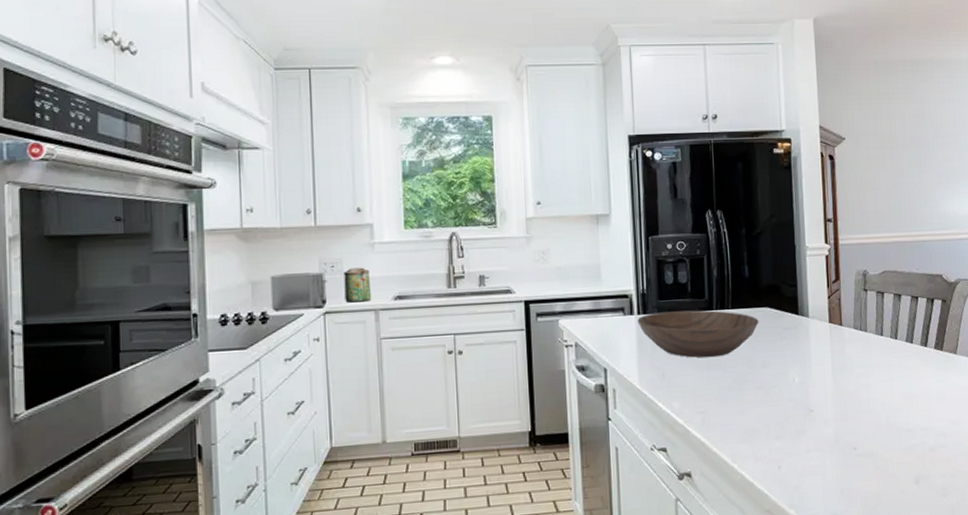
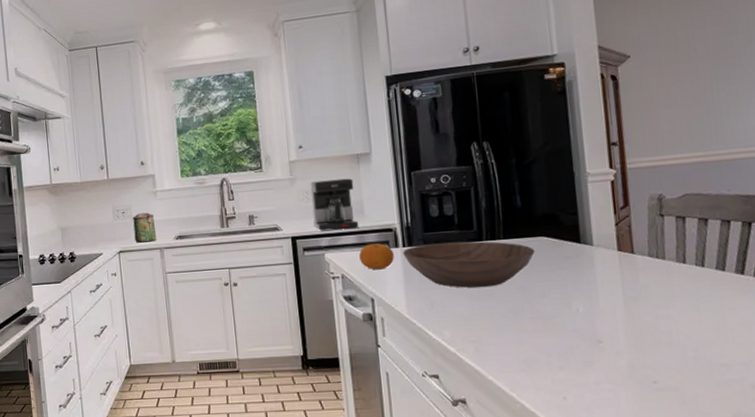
toaster: present [270,272,328,311] -> none [75,217,121,252]
coffee maker: none [547,239,595,295] -> present [310,178,359,231]
fruit: none [594,310,629,338] -> present [359,243,394,270]

